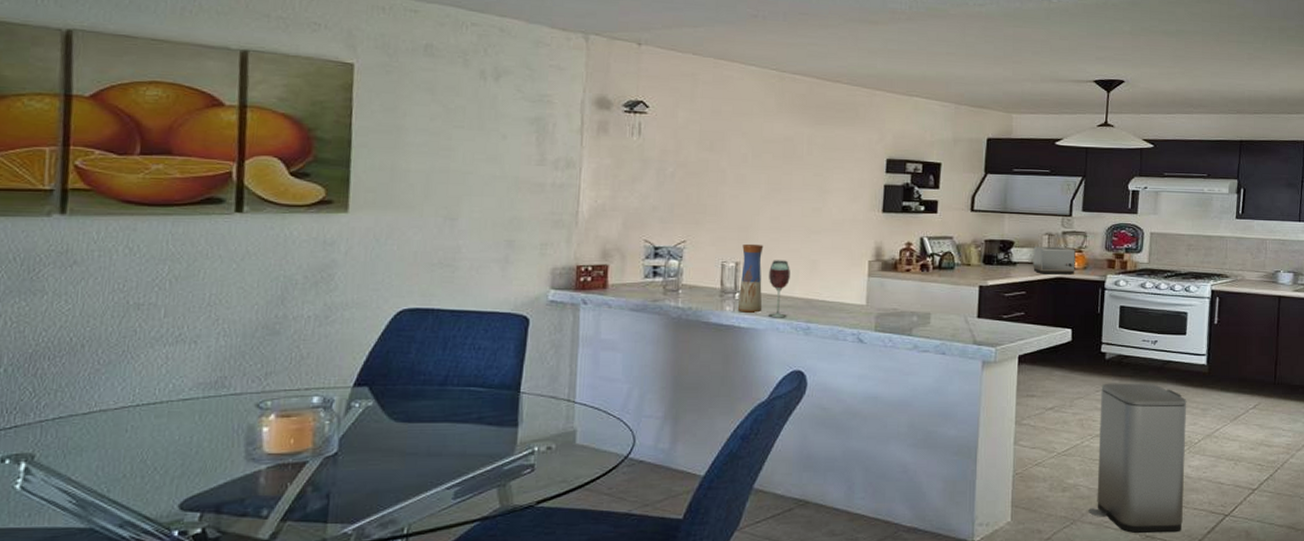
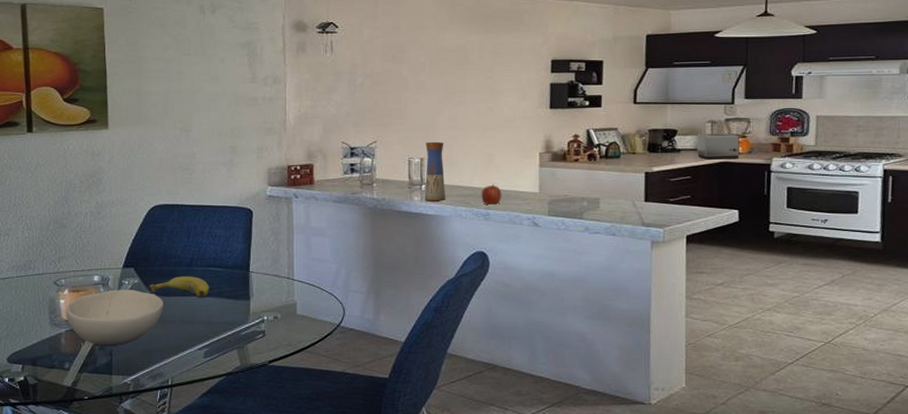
bowl: none [269,414,405,487] -> present [66,289,163,346]
fruit: none [387,397,468,425] -> present [149,276,210,298]
wineglass: present [769,260,790,318] -> none [450,155,469,206]
fruit: none [802,293,825,319] -> present [481,183,502,206]
pedal bin: present [1088,383,1187,533] -> none [762,260,861,400]

